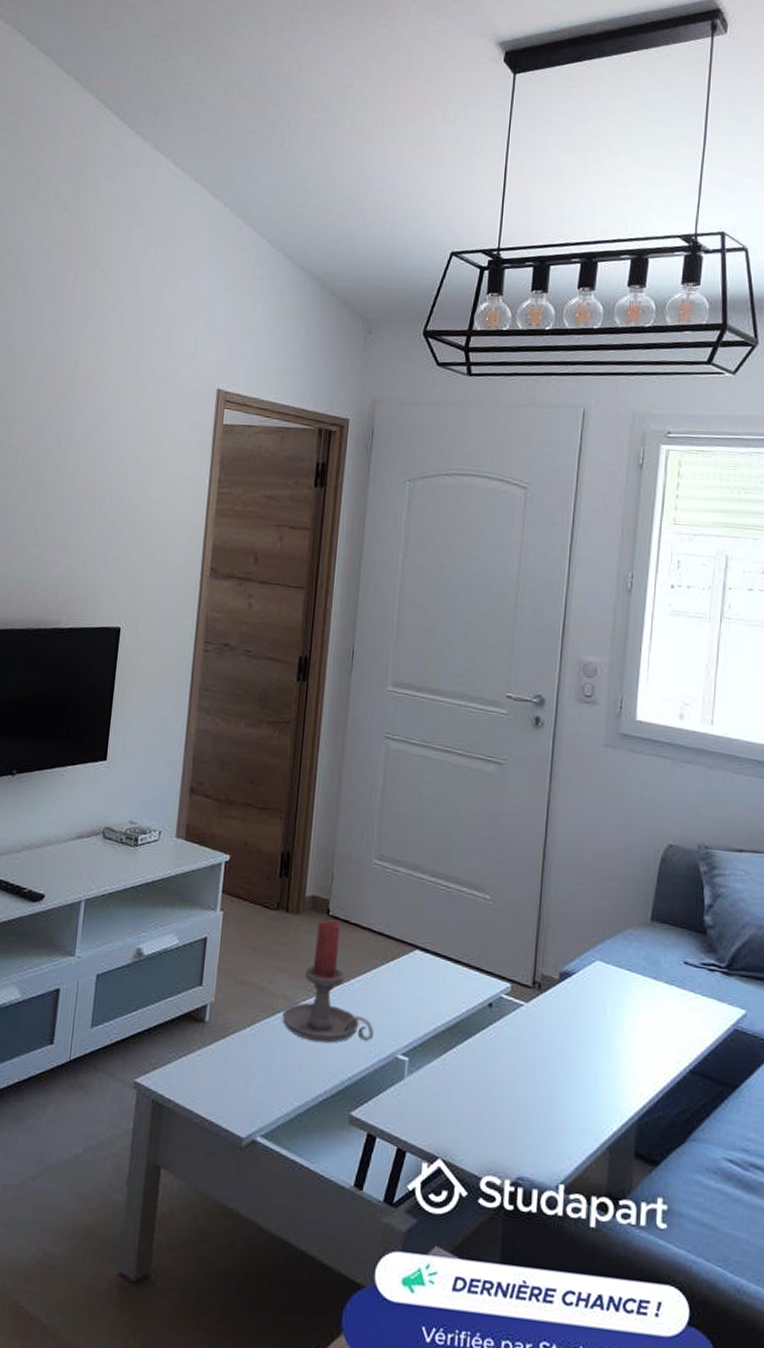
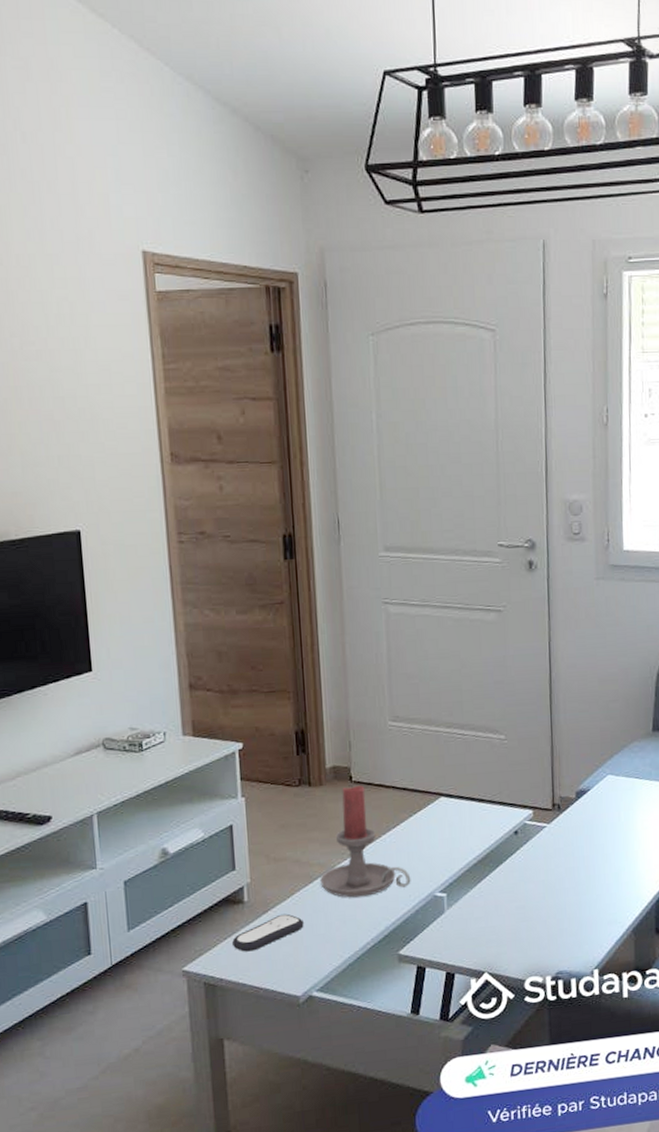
remote control: none [185,1042,260,1077] -> present [231,914,304,952]

